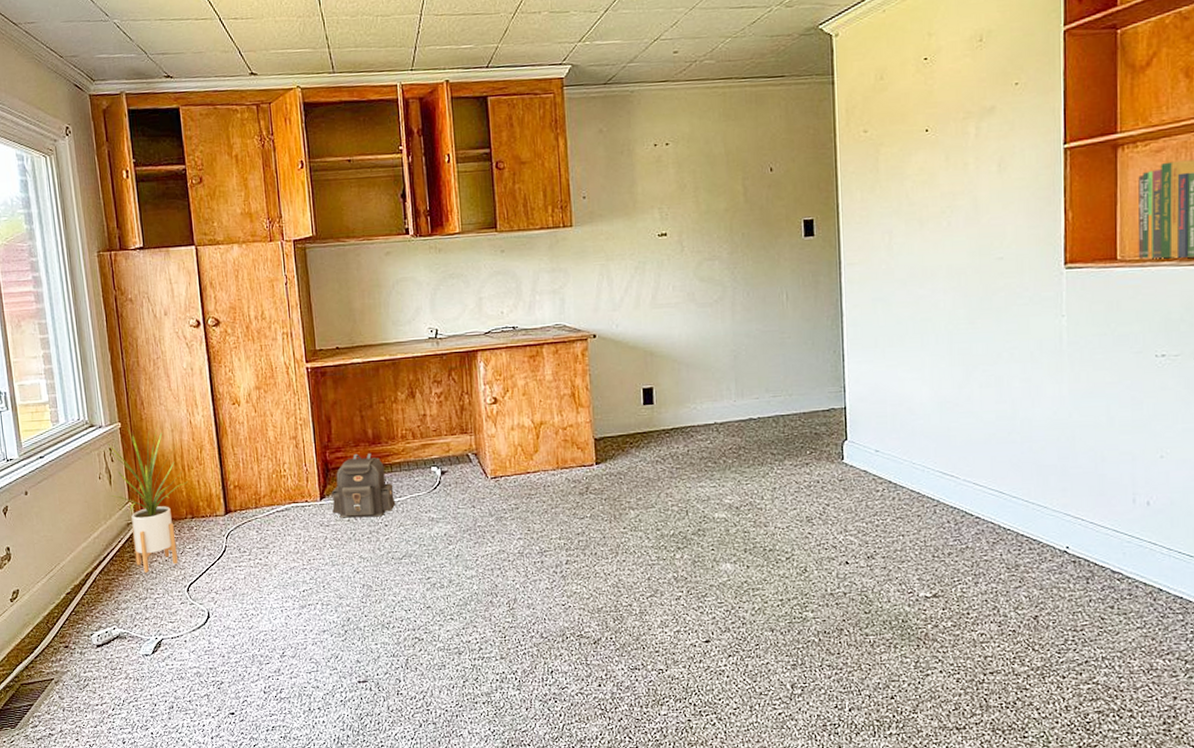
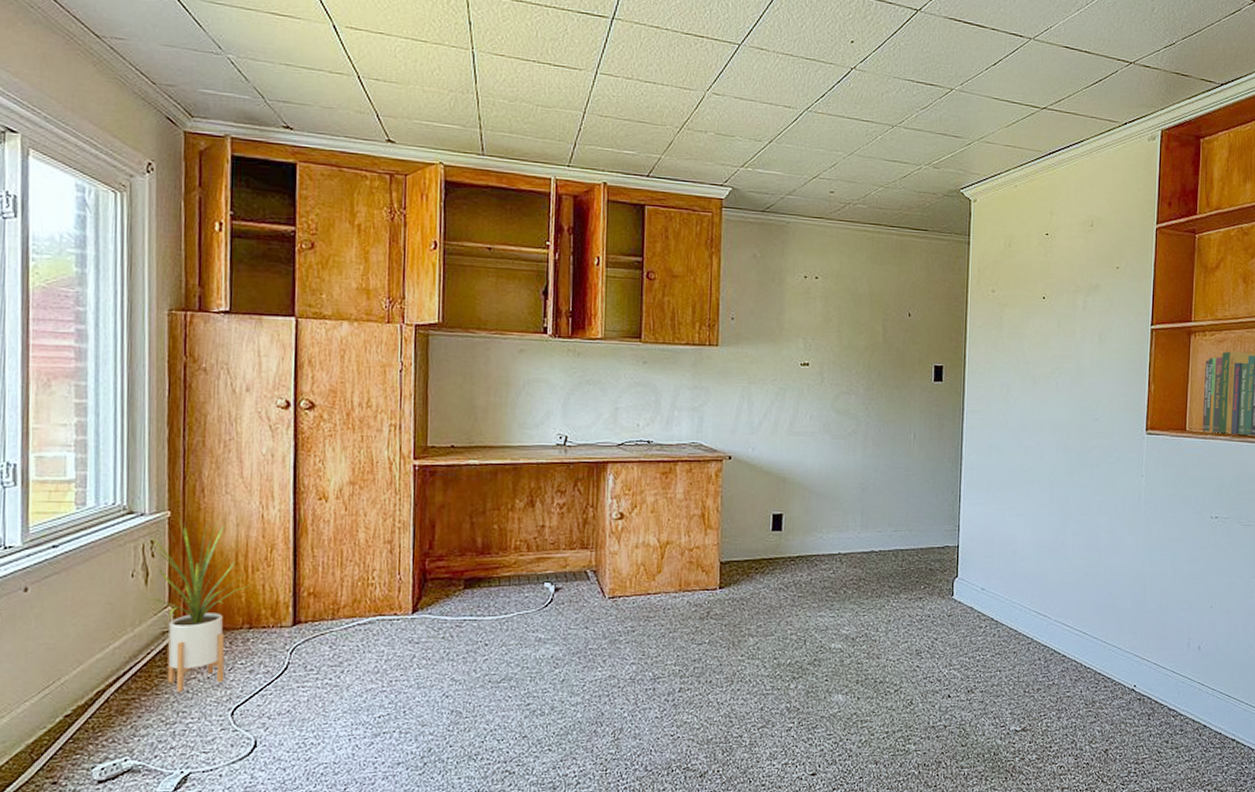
backpack: present [331,453,396,518] -> none [425,563,500,635]

